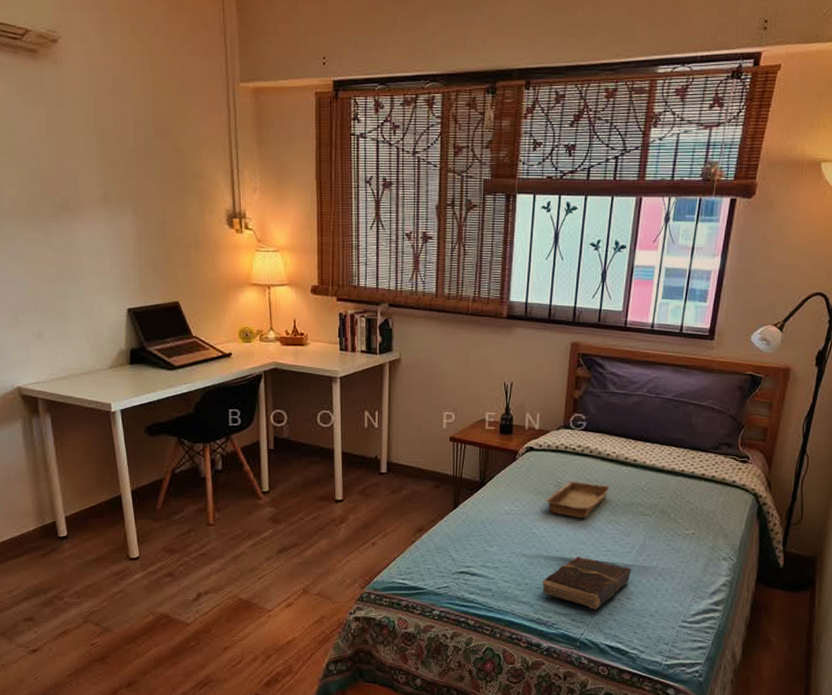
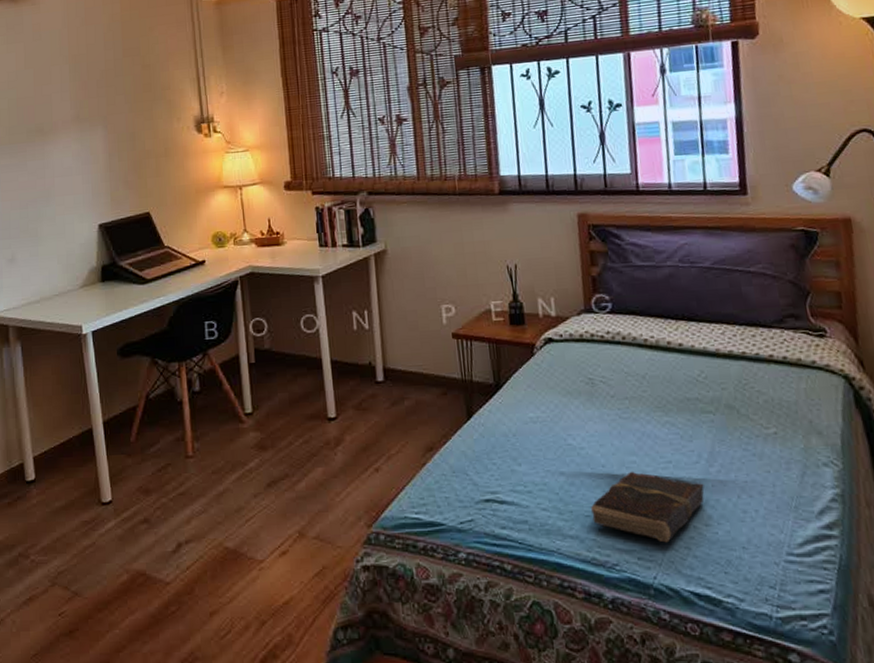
tray: present [544,480,611,519] -> none [576,375,656,423]

